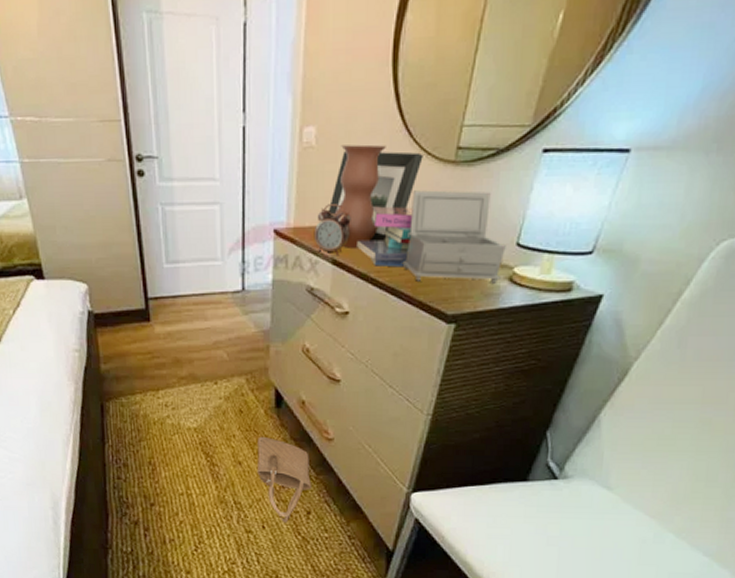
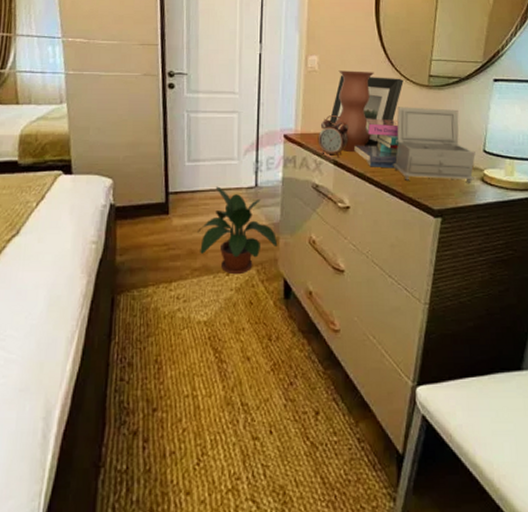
potted plant: none [182,290,268,382] -> present [198,186,278,274]
tote bag: present [257,436,311,523] -> none [266,329,319,426]

